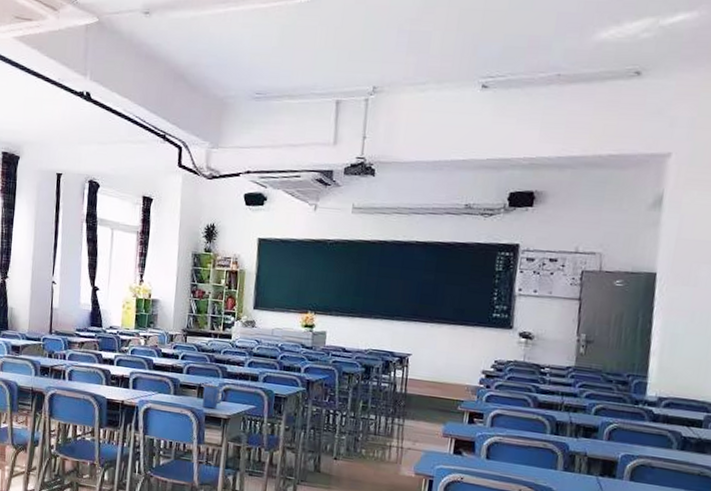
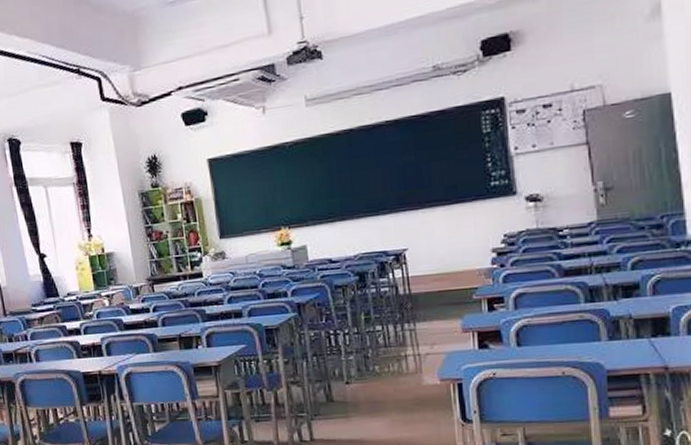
mug: present [202,385,226,409] -> none [184,333,211,359]

